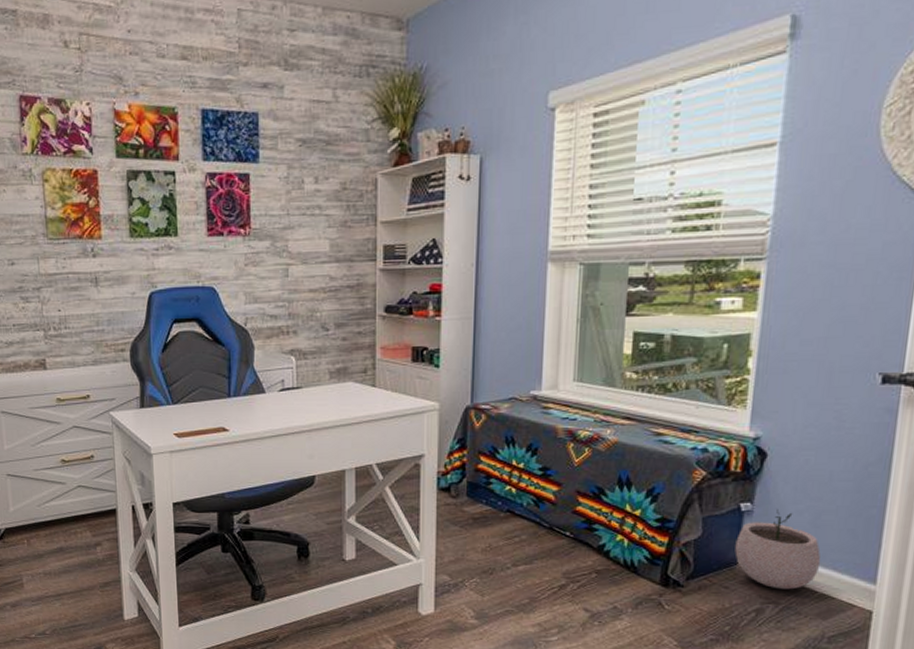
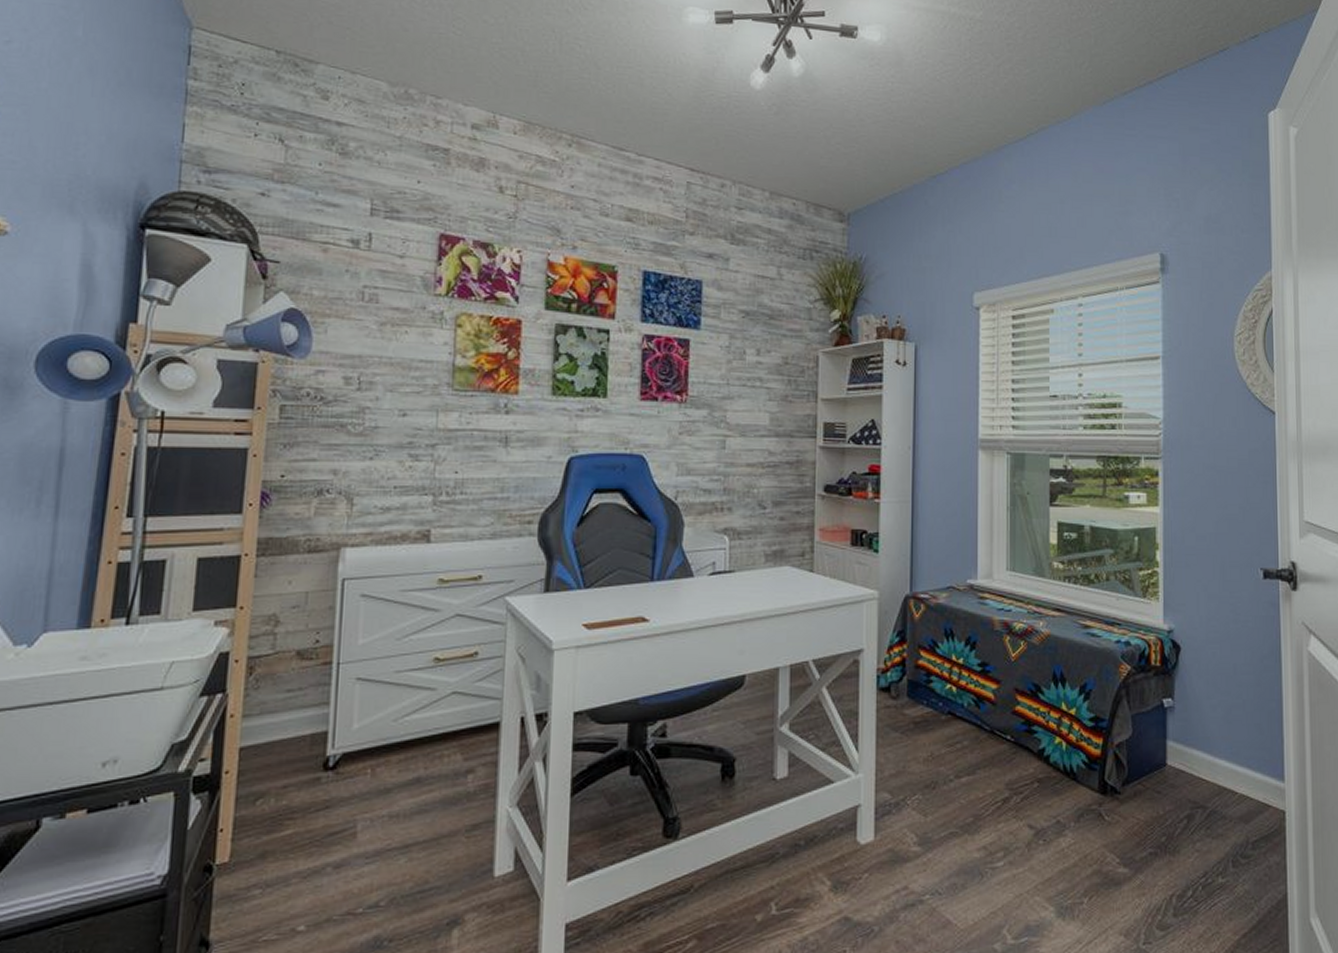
plant pot: present [734,509,821,590] -> none [1162,705,1237,792]

